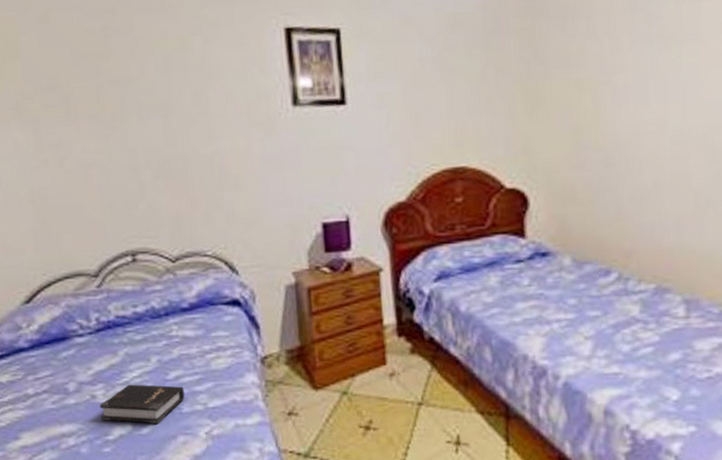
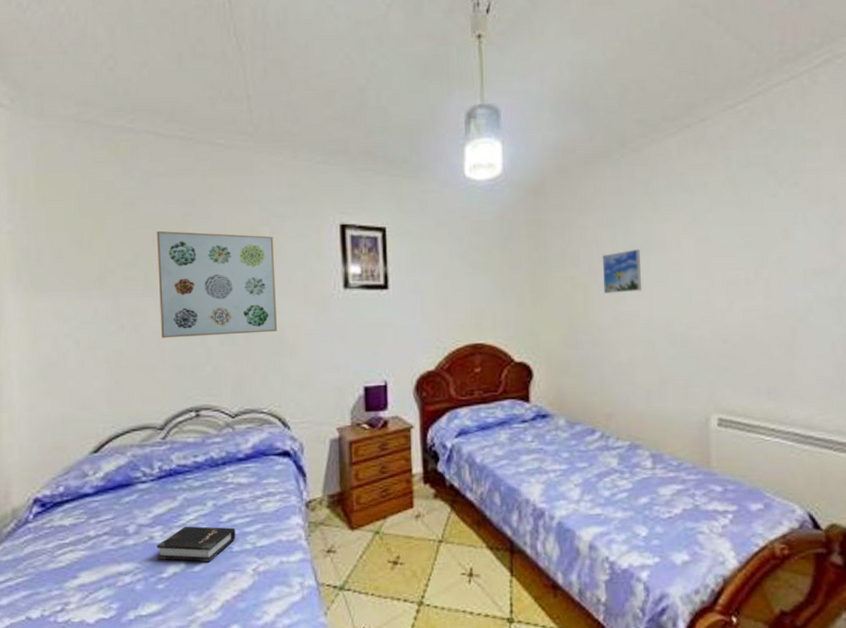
wall art: none [75,46,218,173] -> present [157,230,278,338]
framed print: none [616,38,670,98] -> present [602,249,641,293]

